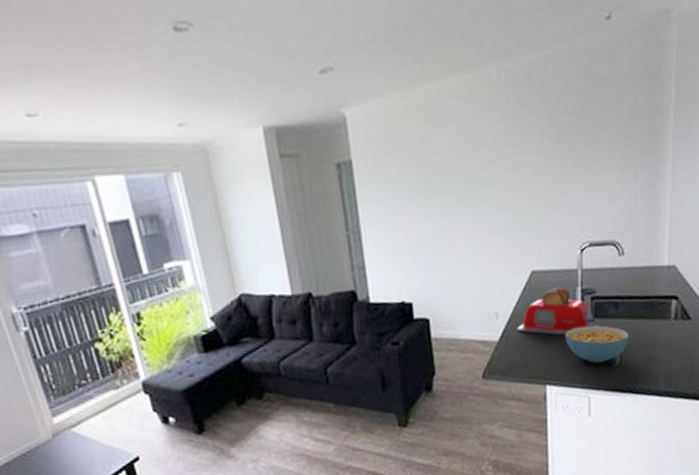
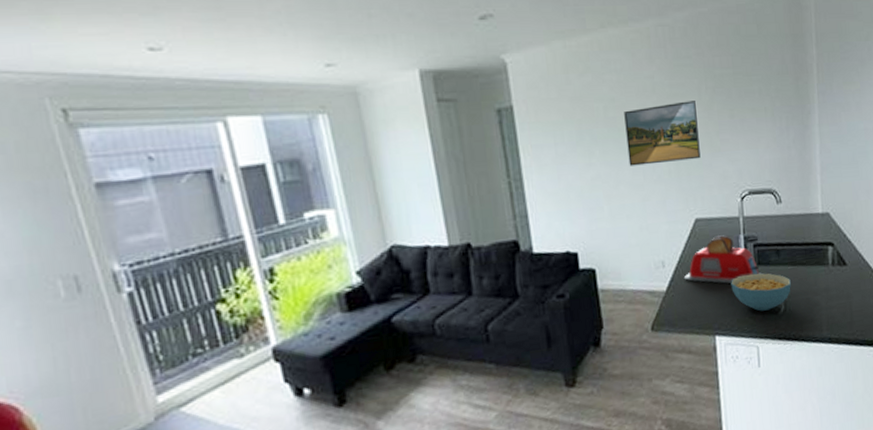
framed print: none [462,148,541,219] -> present [624,99,701,166]

